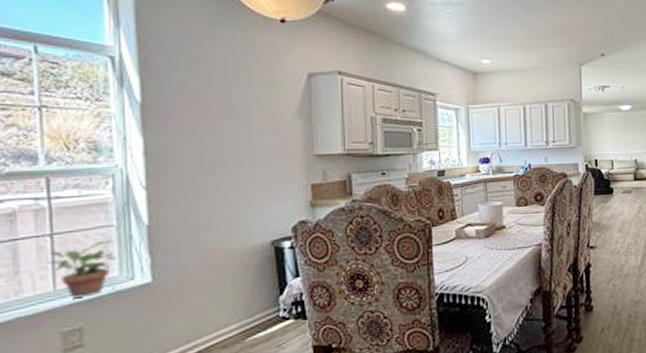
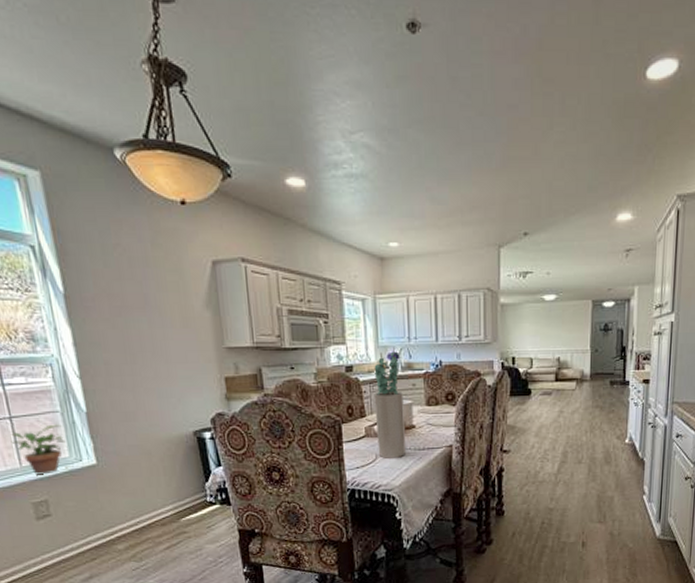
vase: none [465,152,497,260] -> present [374,347,407,458]

